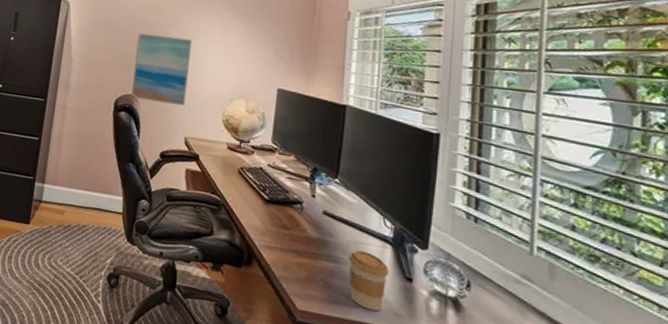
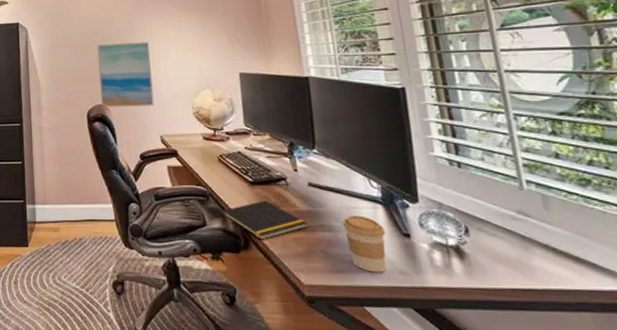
notepad: none [230,220,314,259] -> present [221,200,308,240]

